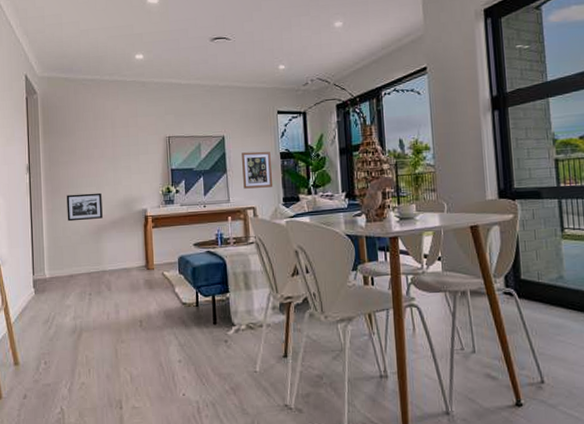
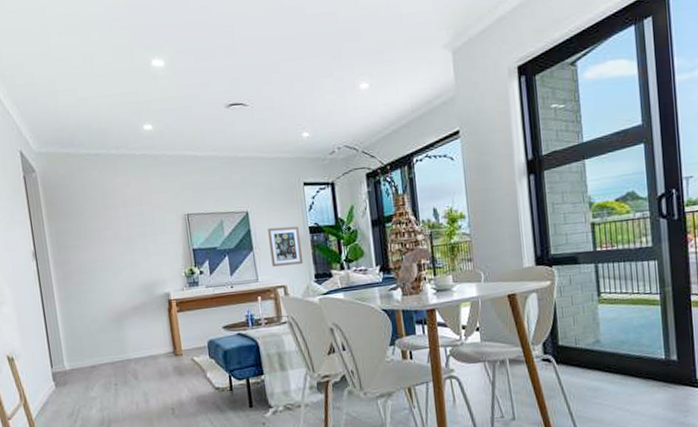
picture frame: present [66,192,103,222] -> none [80,277,123,310]

